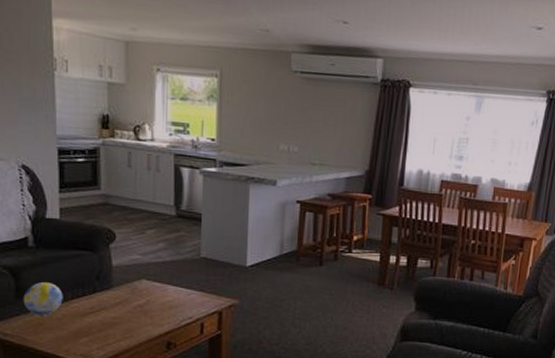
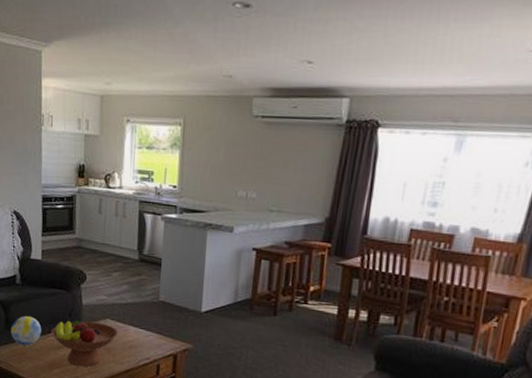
fruit bowl: none [75,283,155,333] -> present [51,320,118,367]

